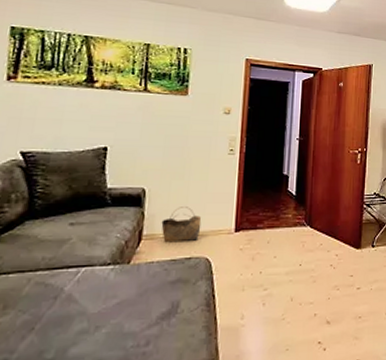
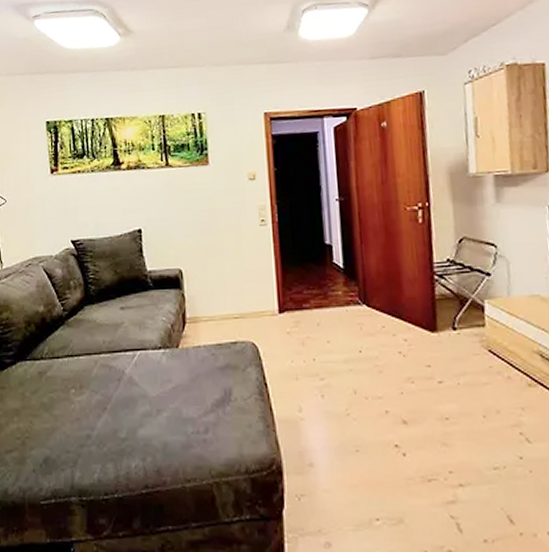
basket: present [161,207,202,243] -> none [202,287,243,326]

